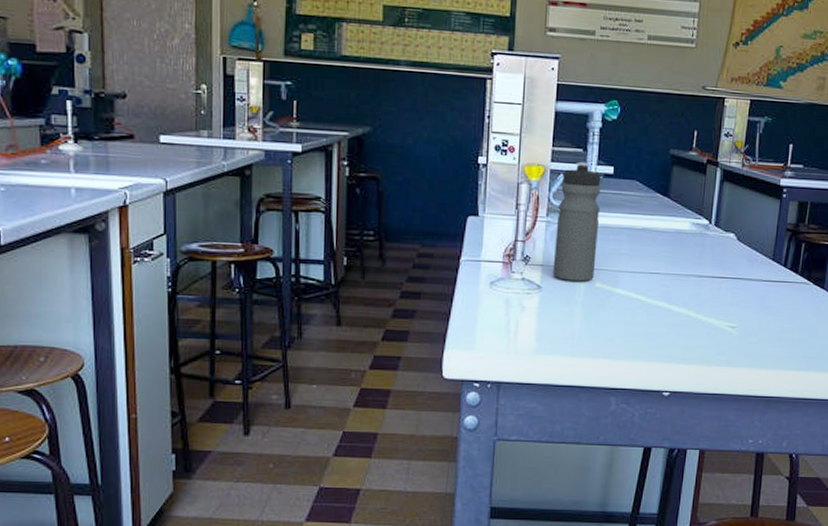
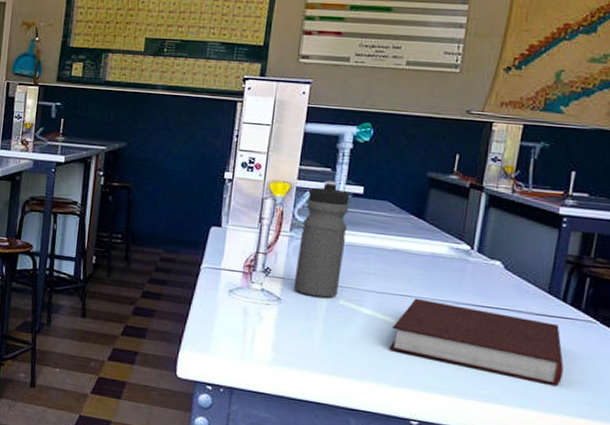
notebook: none [642,274,786,344] -> present [389,298,564,386]

